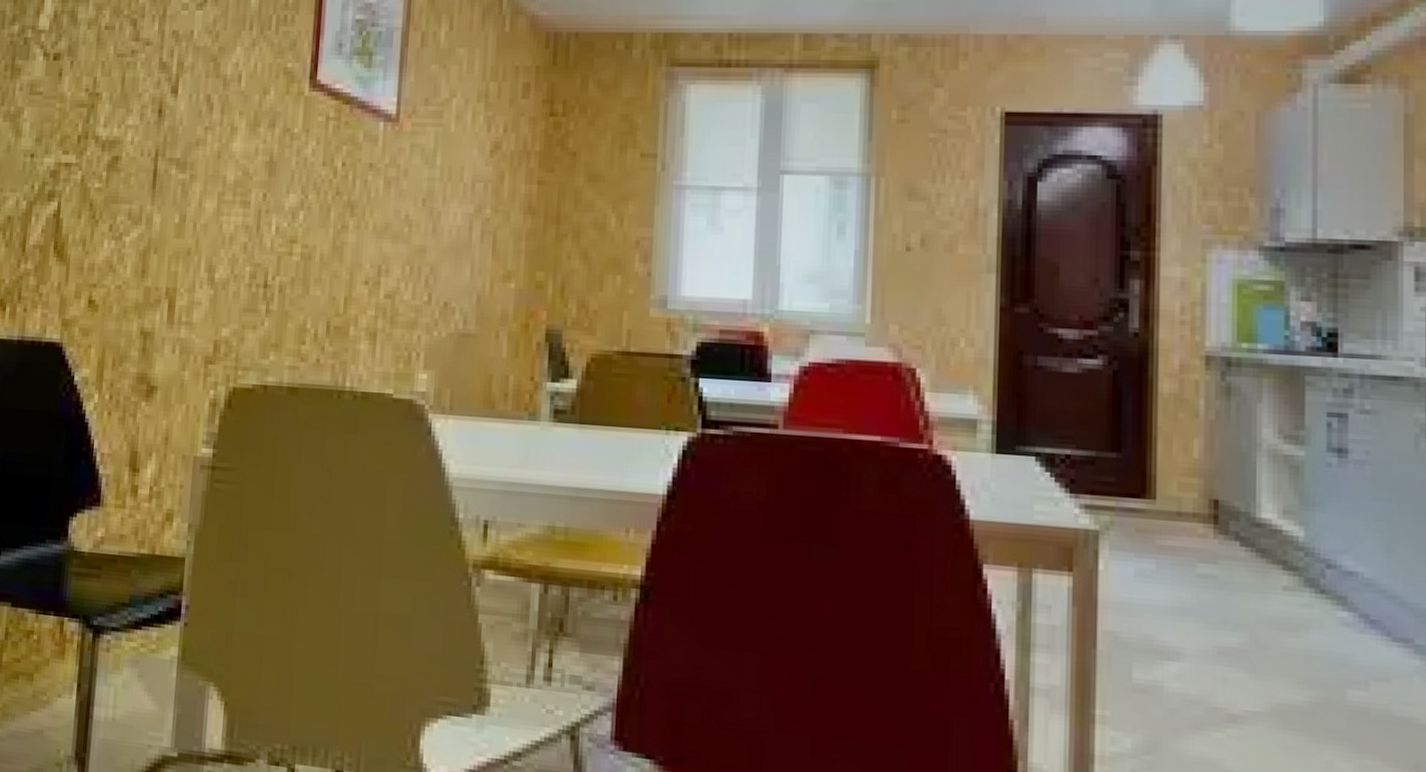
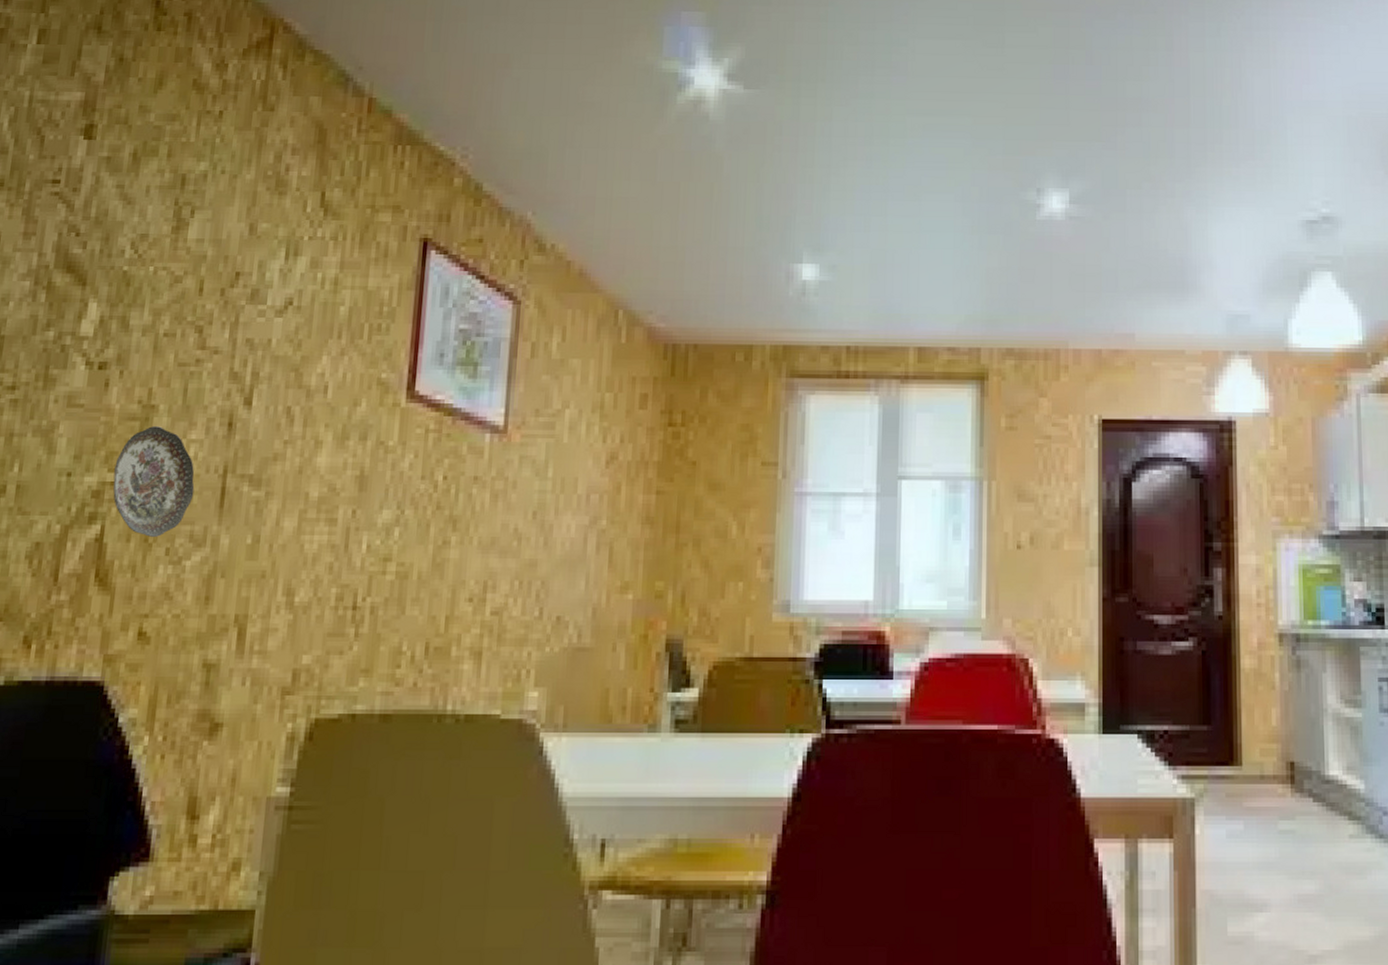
decorative plate: none [67,112,132,214] -> present [113,426,195,537]

